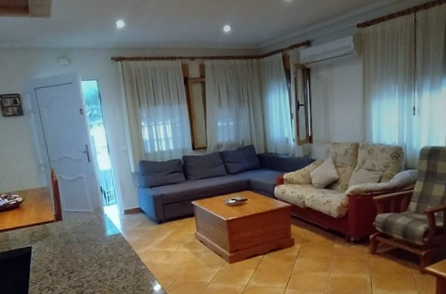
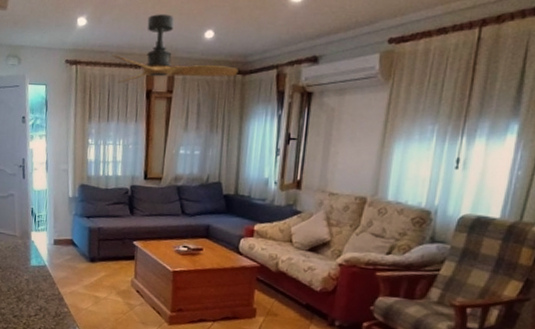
ceiling fan: none [150,14,254,73] -> present [112,14,238,83]

